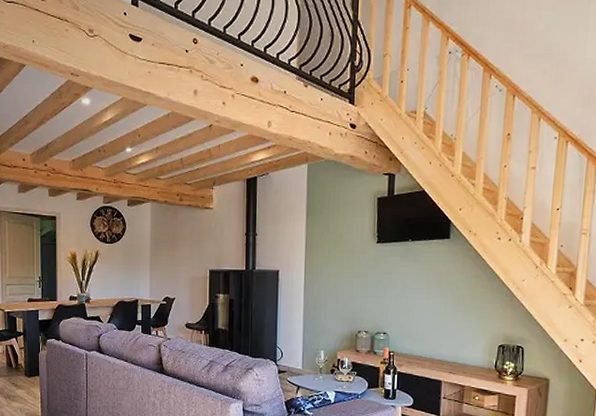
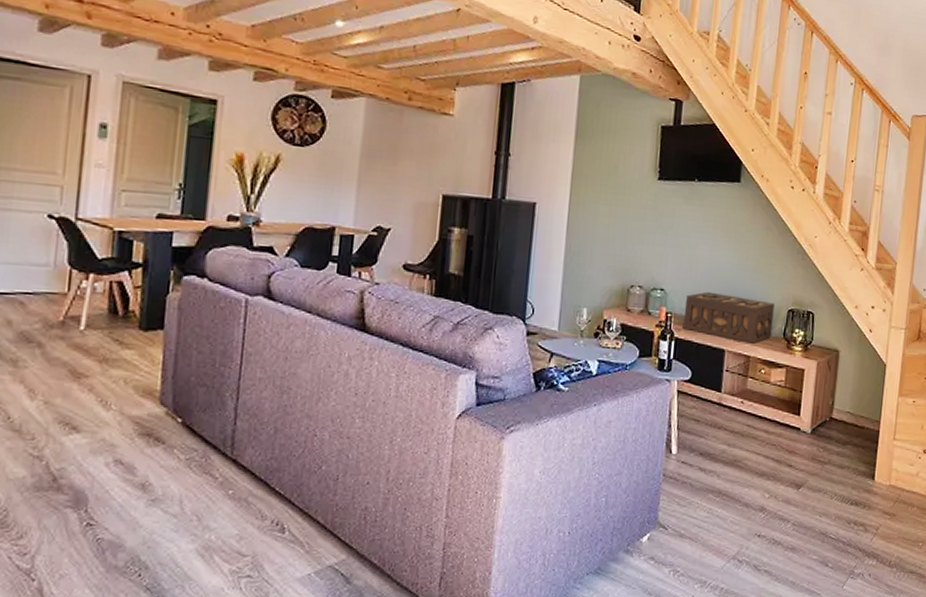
decorative box: none [403,333,486,376] -> present [682,291,775,345]

